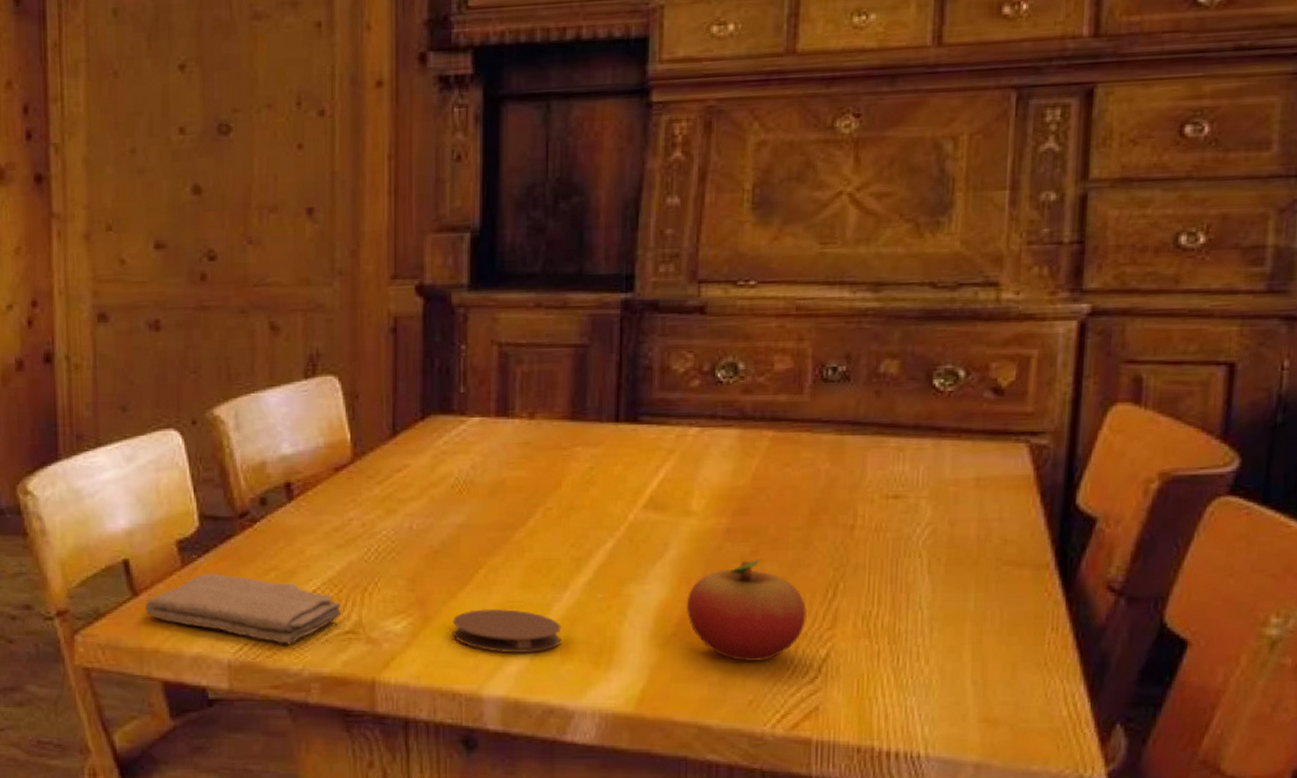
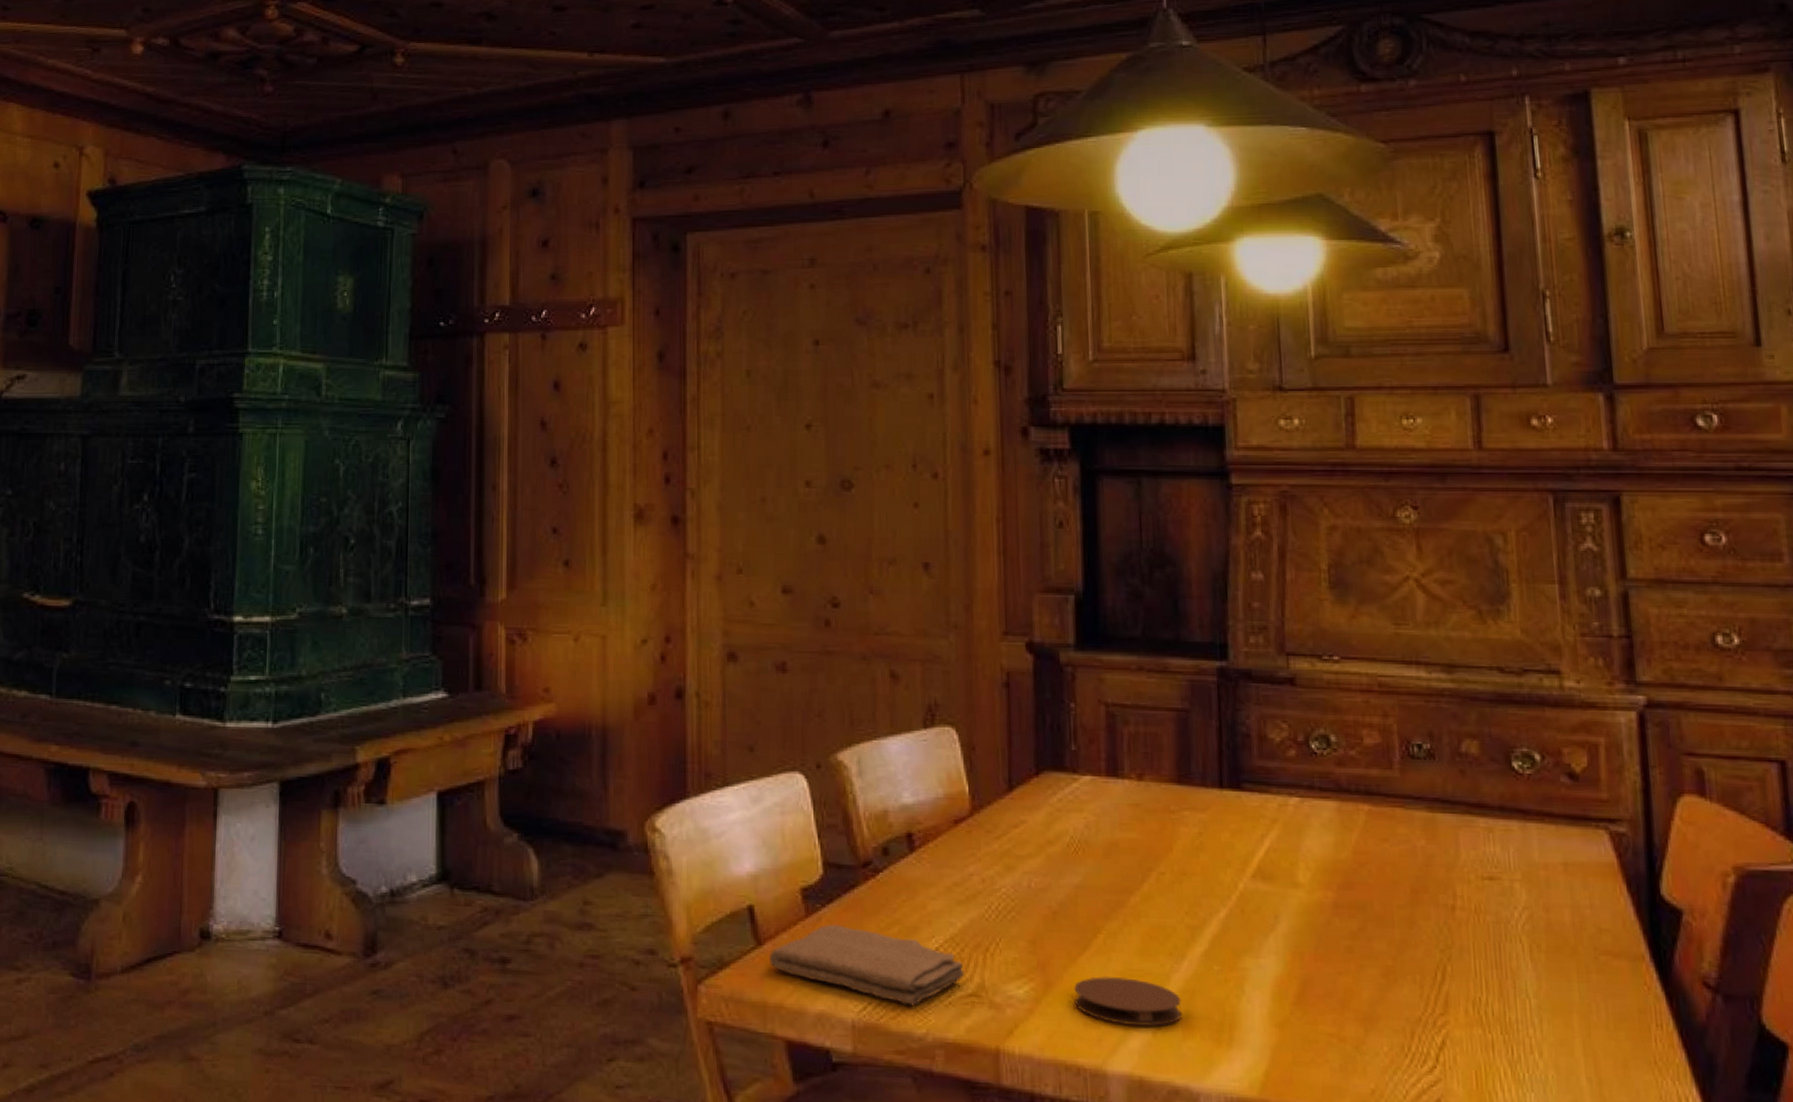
fruit: present [687,560,807,662] -> none [1302,937,1419,1048]

